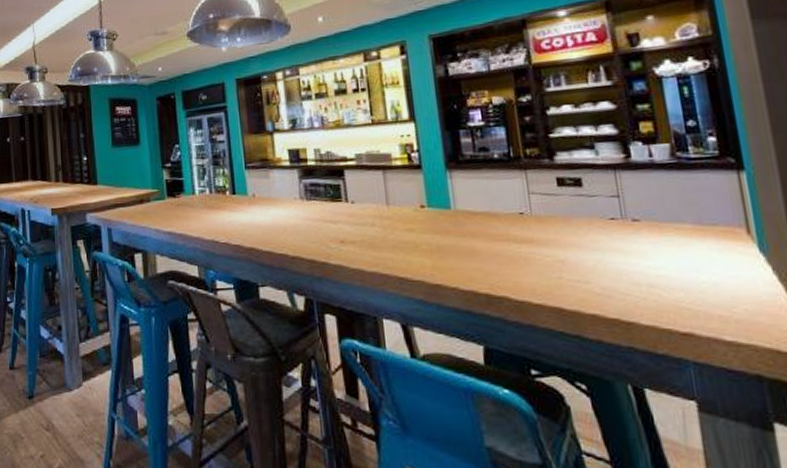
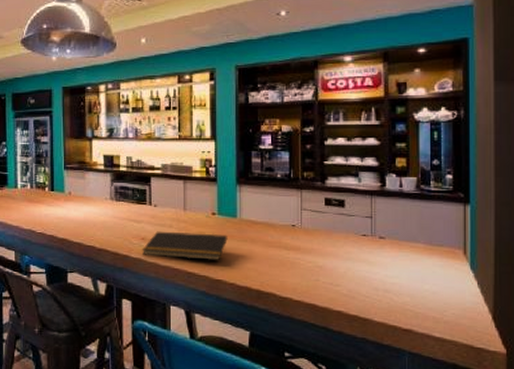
notepad: none [342,229,443,263] -> present [141,231,228,260]

